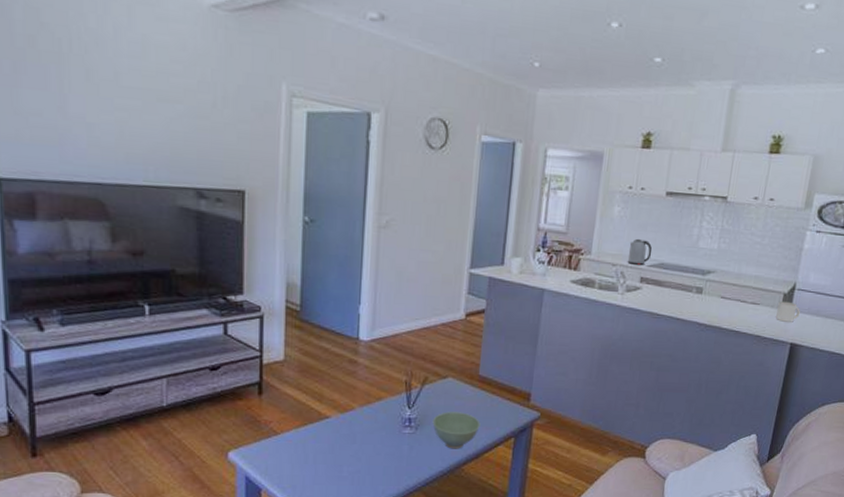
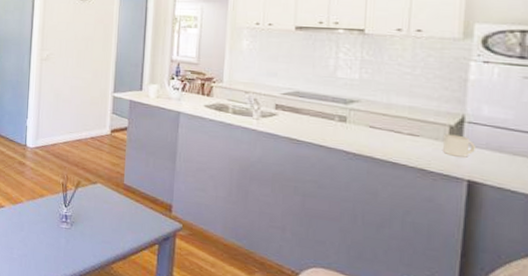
bowl: present [432,411,481,449] -> none [85,213,127,248]
kettle: present [627,238,653,266] -> none [260,68,286,94]

